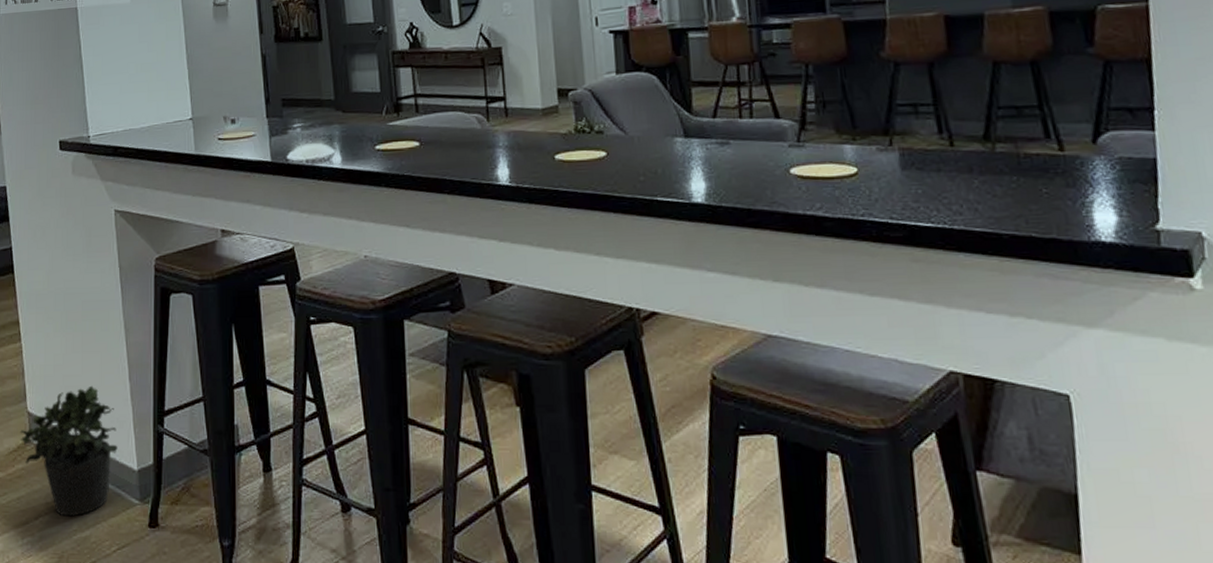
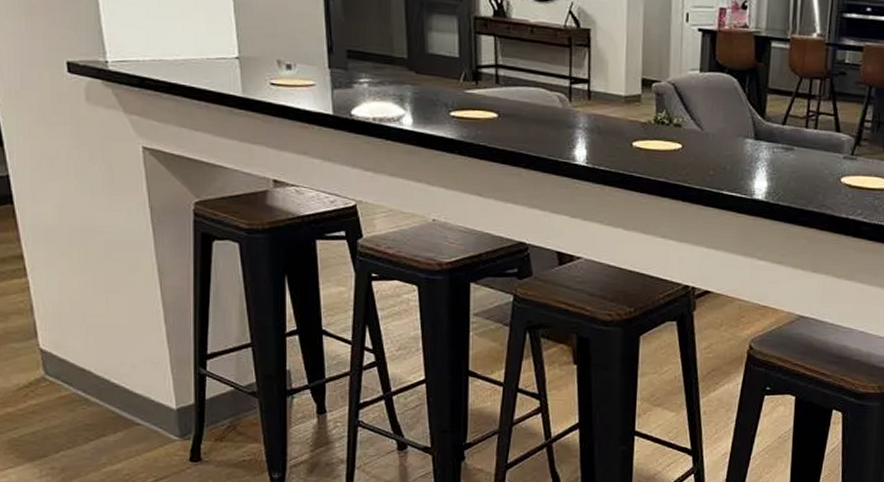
potted plant: present [20,385,118,517] -> none [31,326,152,451]

